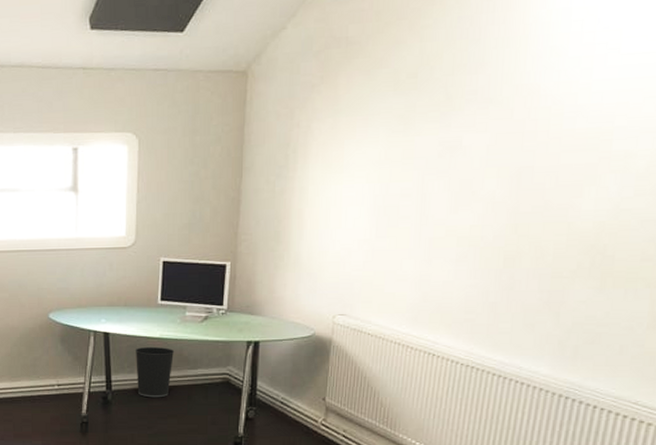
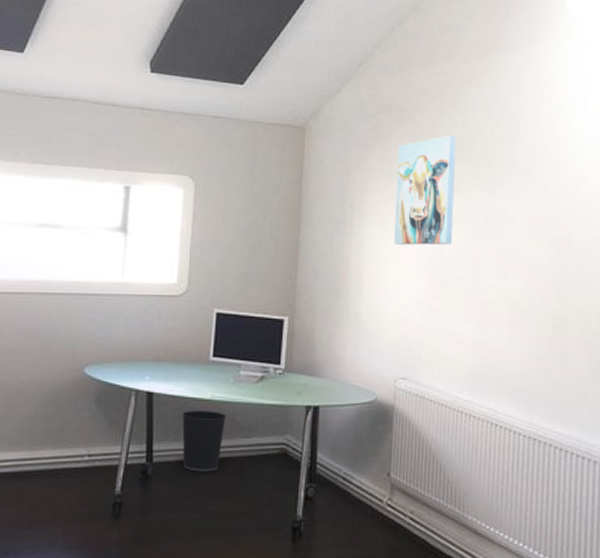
wall art: none [337,64,412,186] -> present [393,135,456,245]

